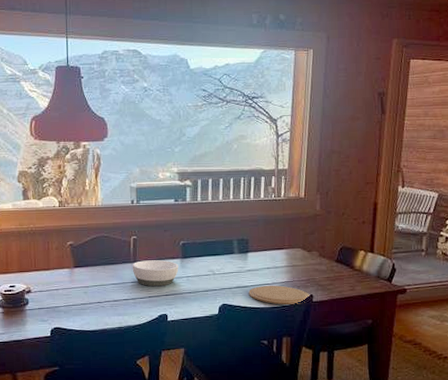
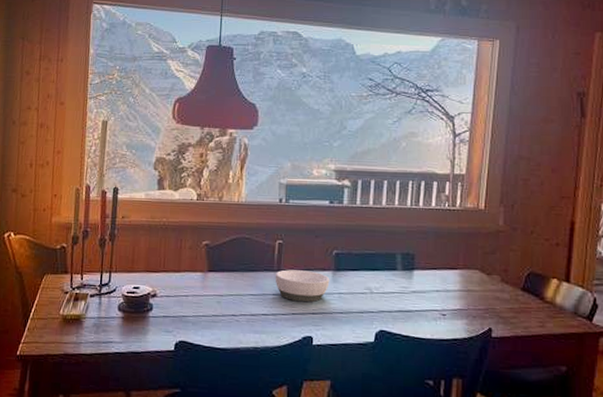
plate: present [249,285,310,305] -> none [412,312,489,339]

